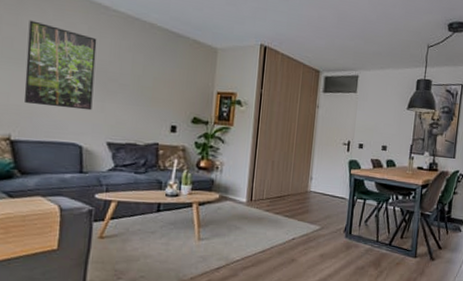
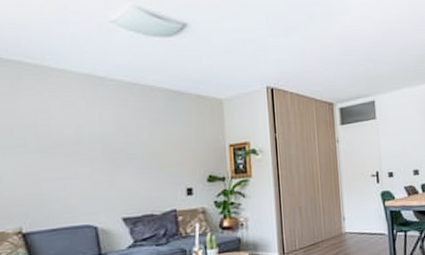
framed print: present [24,20,97,111] -> none [26,105,102,192]

